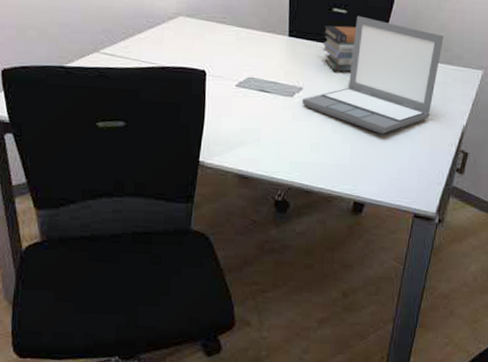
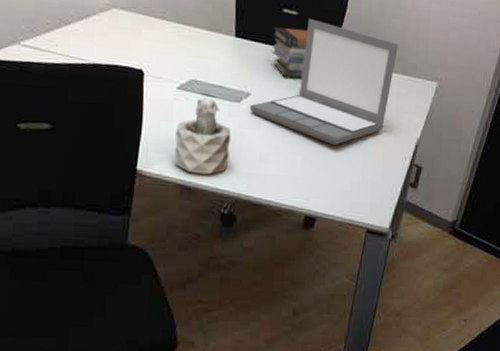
succulent plant: none [233,92,285,165] -> present [175,96,231,175]

